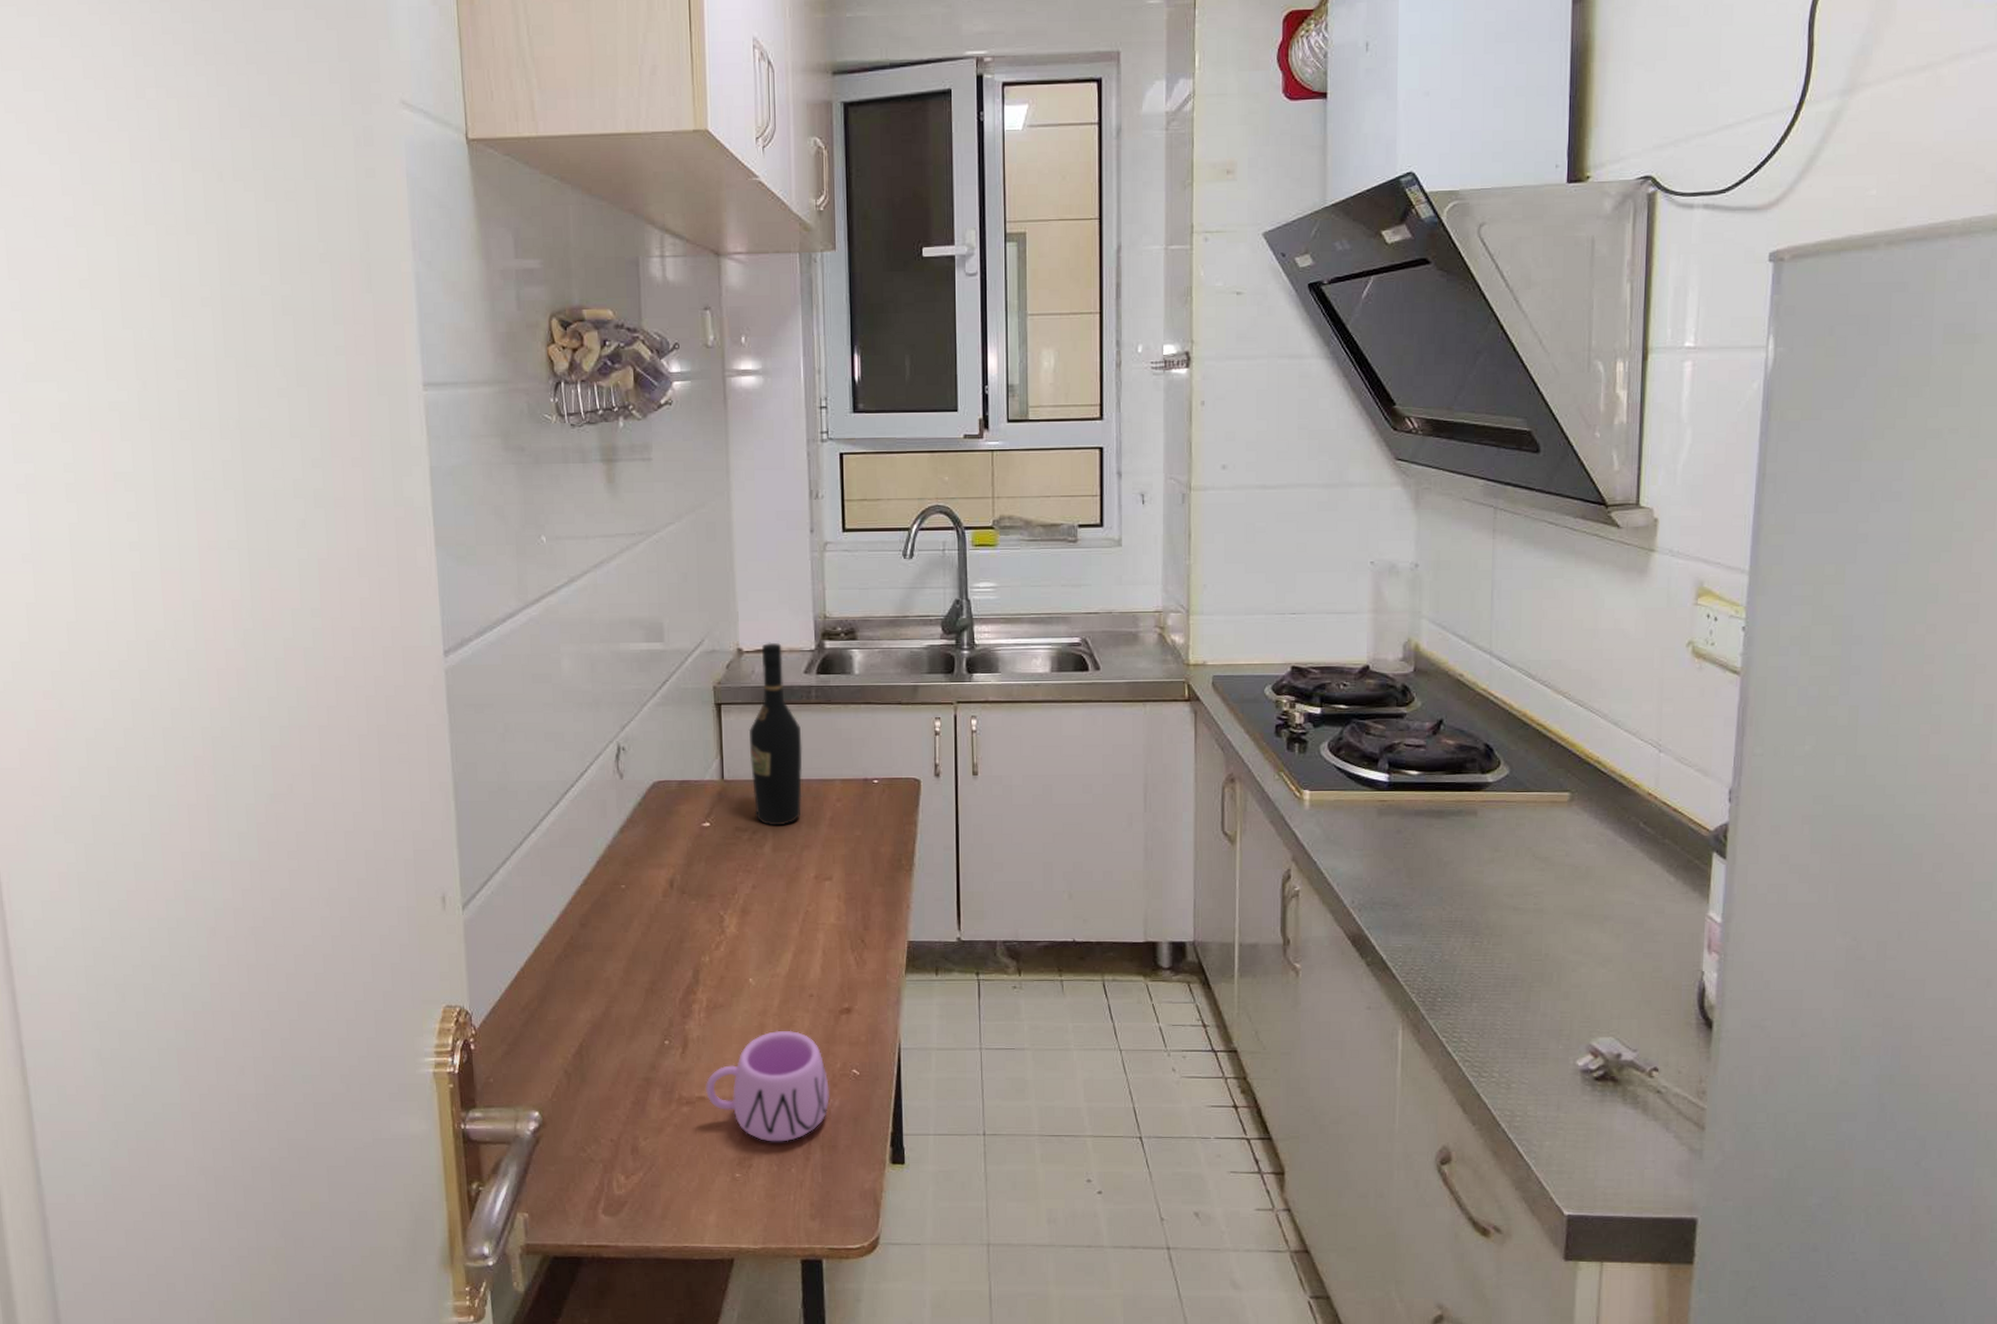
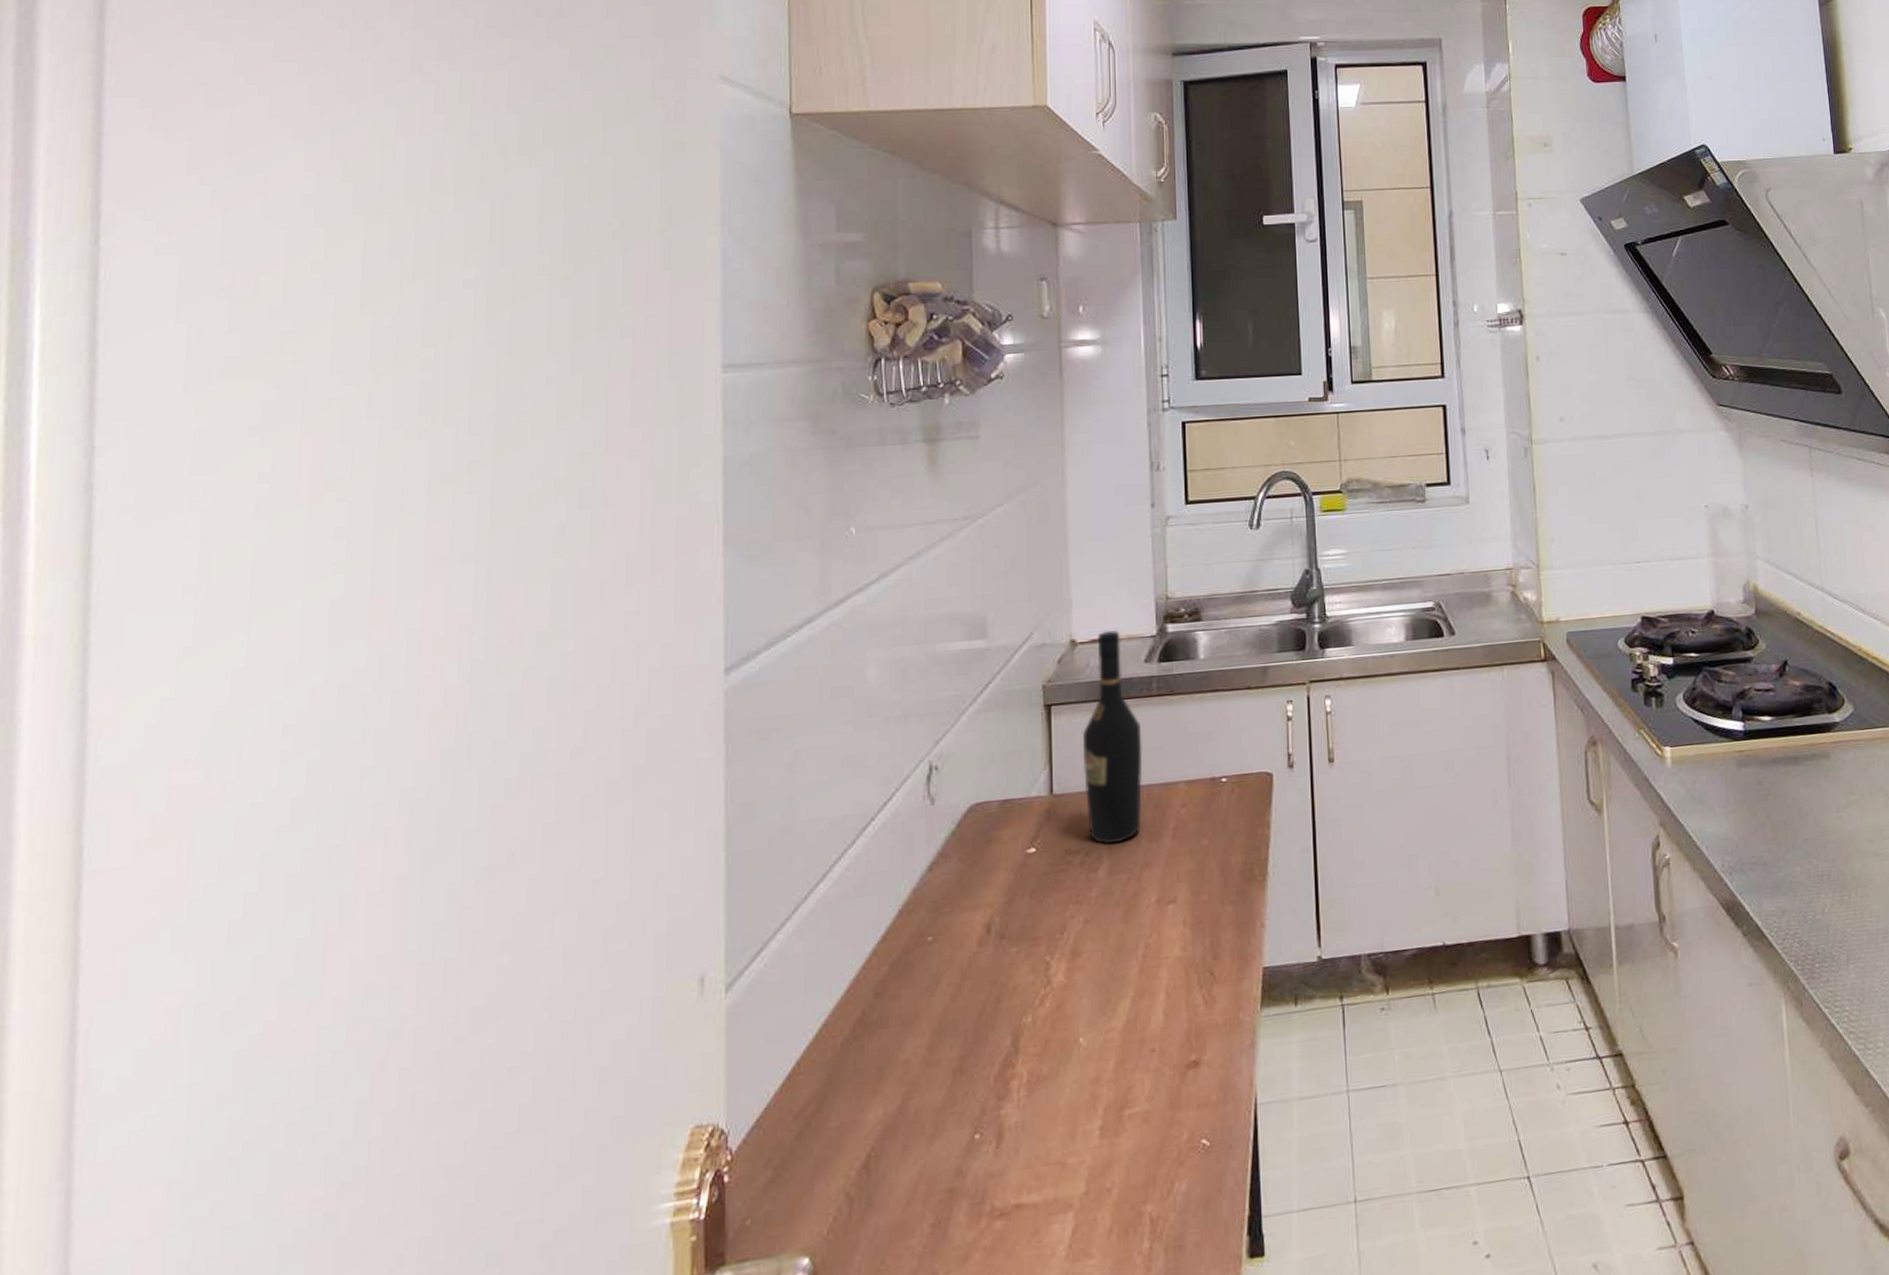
mug: present [706,1030,830,1142] -> none [1024,1098,1175,1253]

